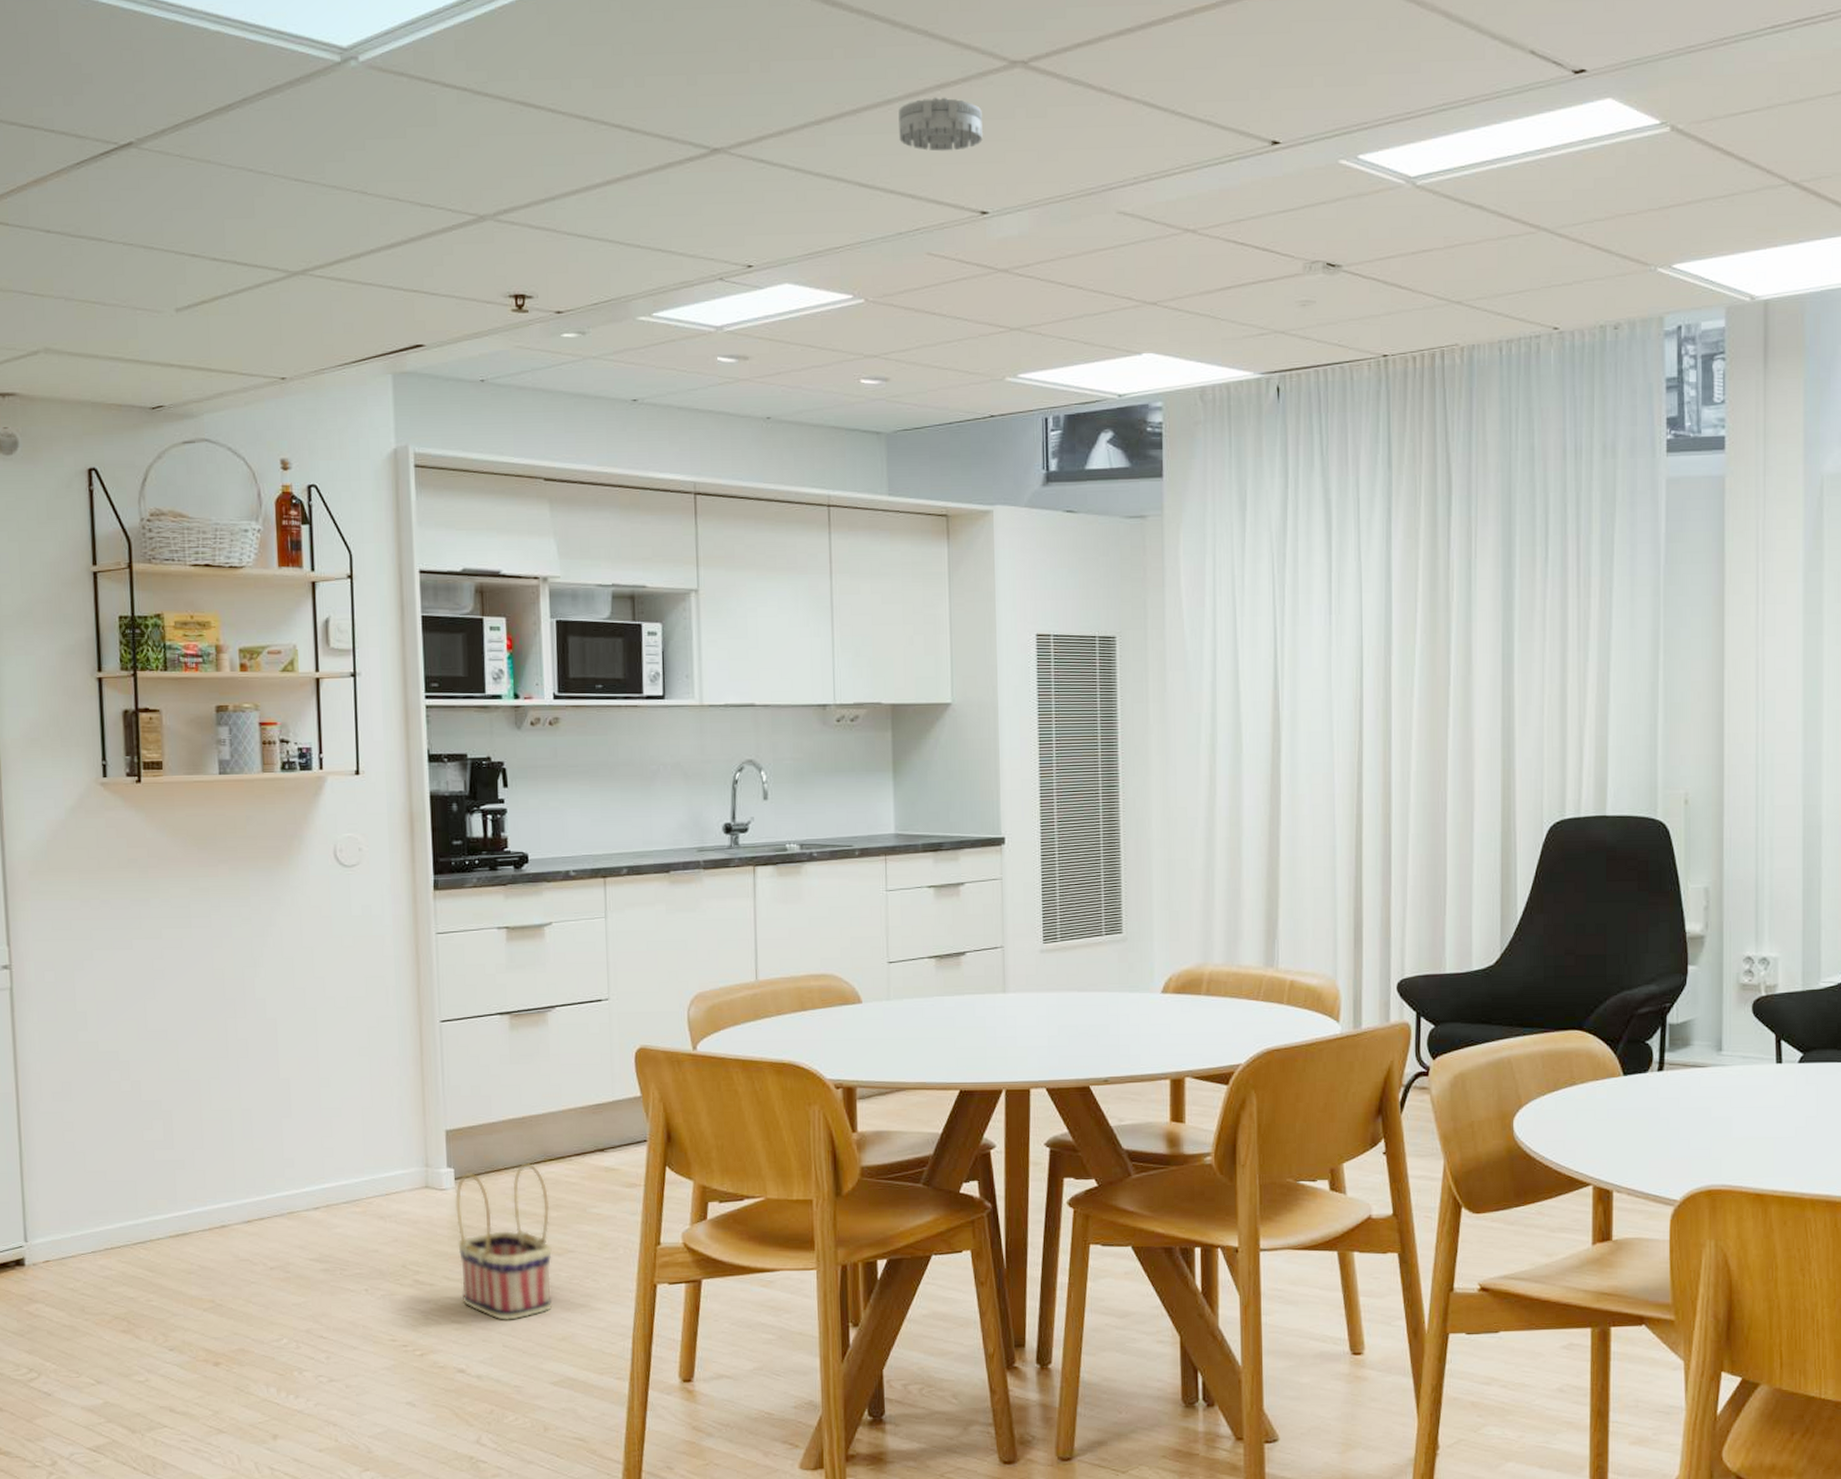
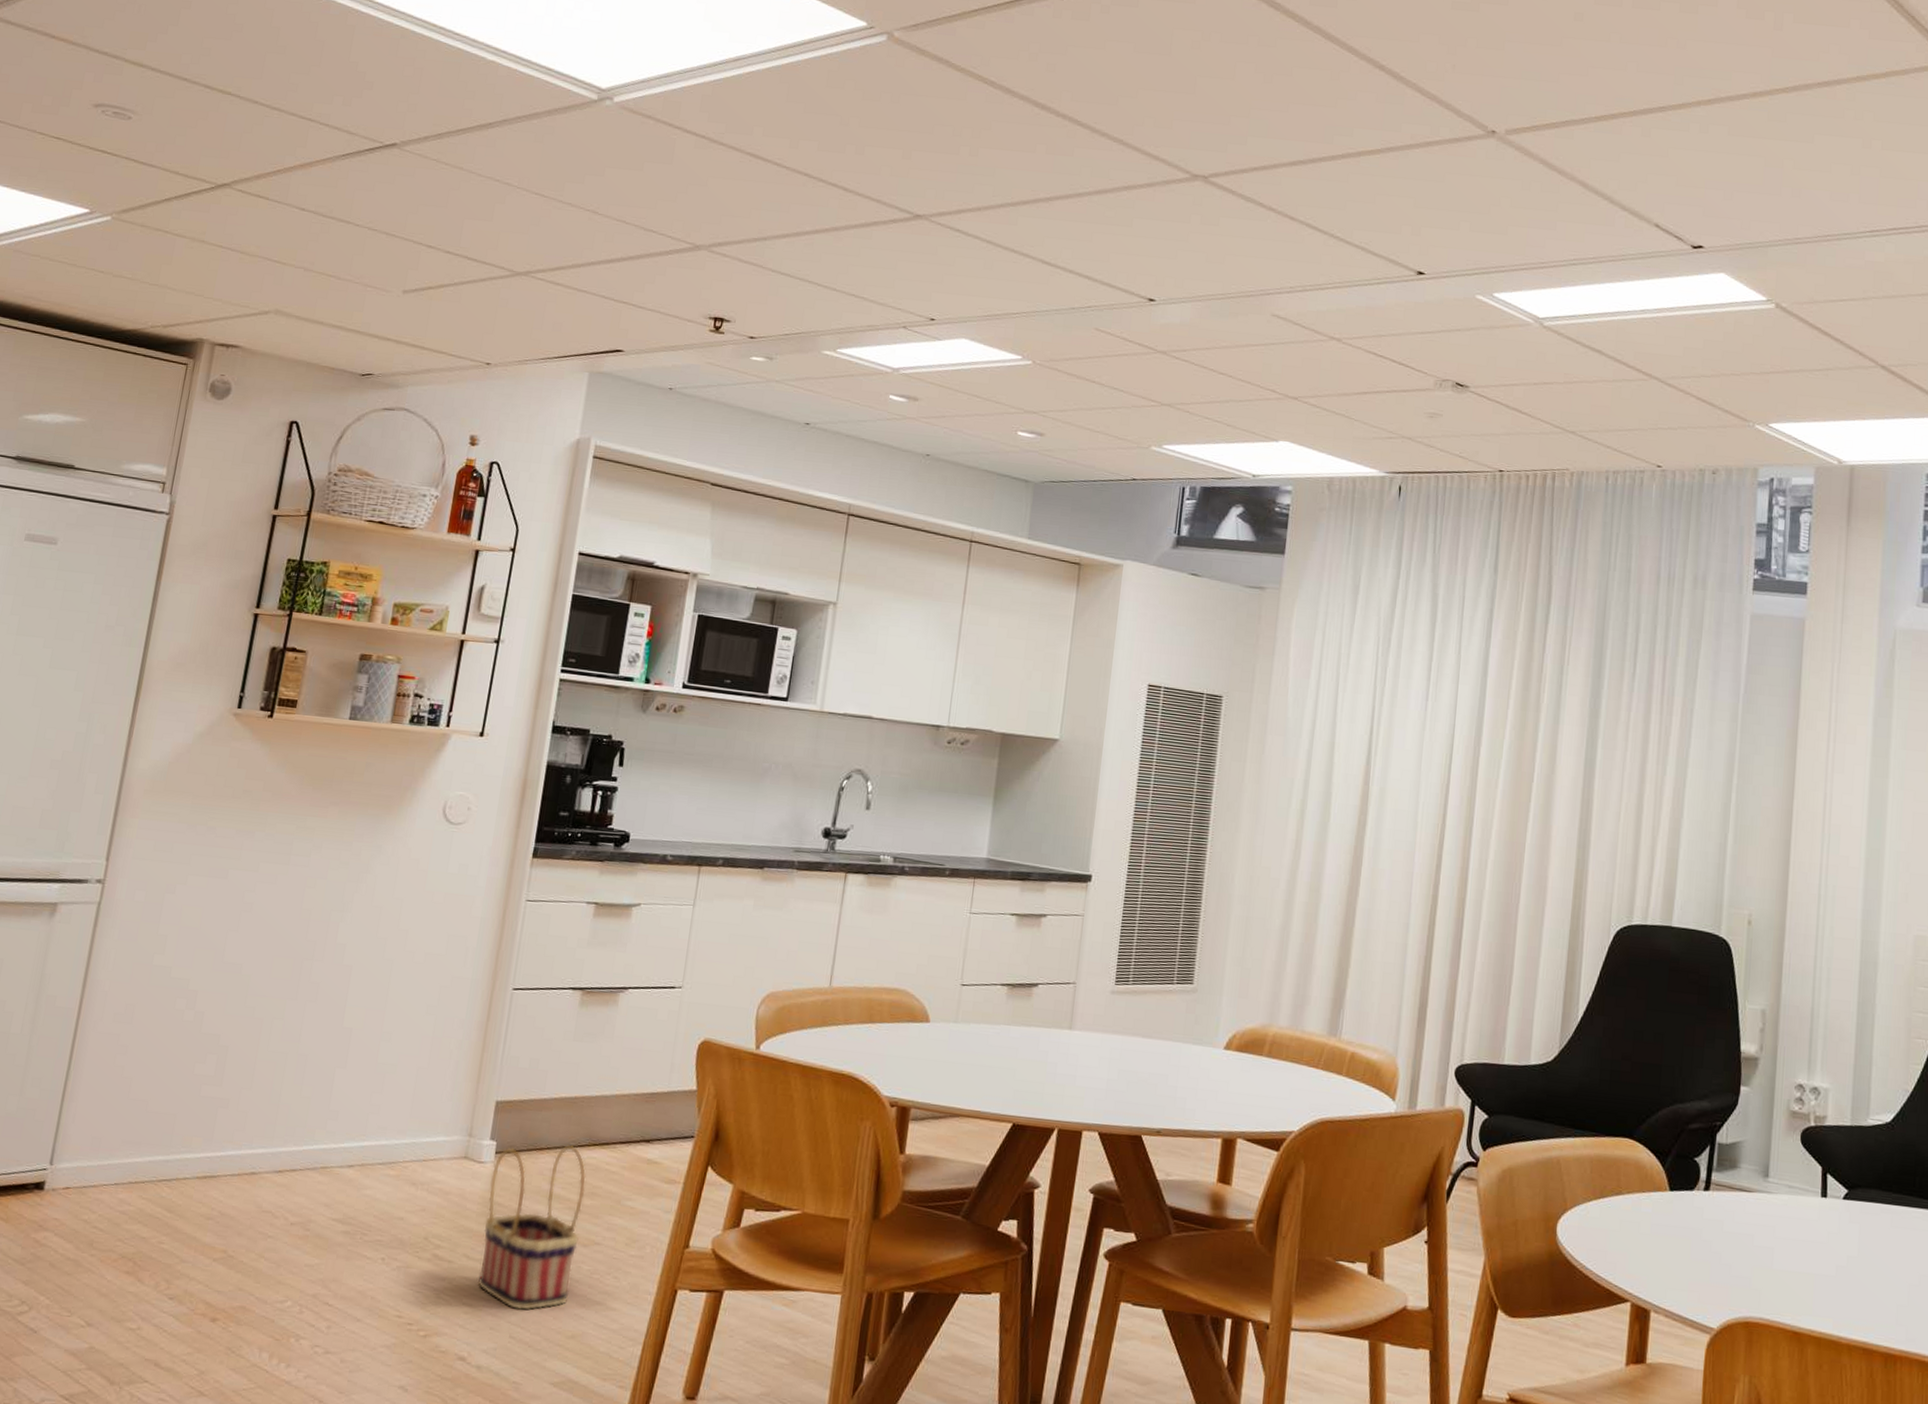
smoke detector: present [898,97,983,152] -> none [1084,196,1162,244]

